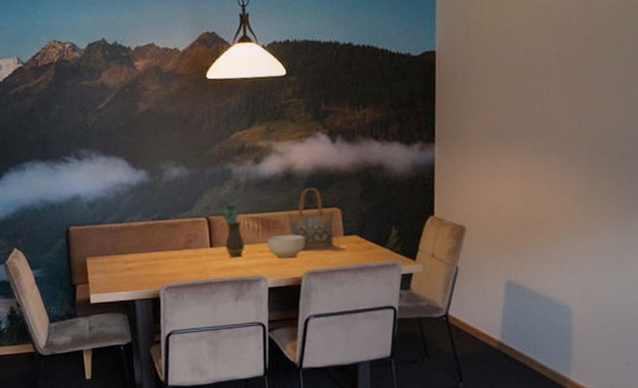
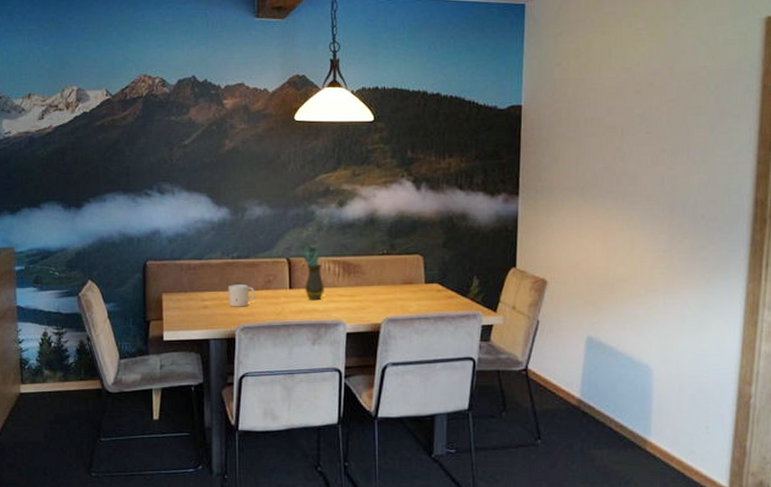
mug: none [150,245,177,268] -> present [228,284,255,307]
bowl: present [267,234,305,259] -> none [347,280,386,304]
handbag: present [278,188,345,252] -> none [359,234,426,299]

